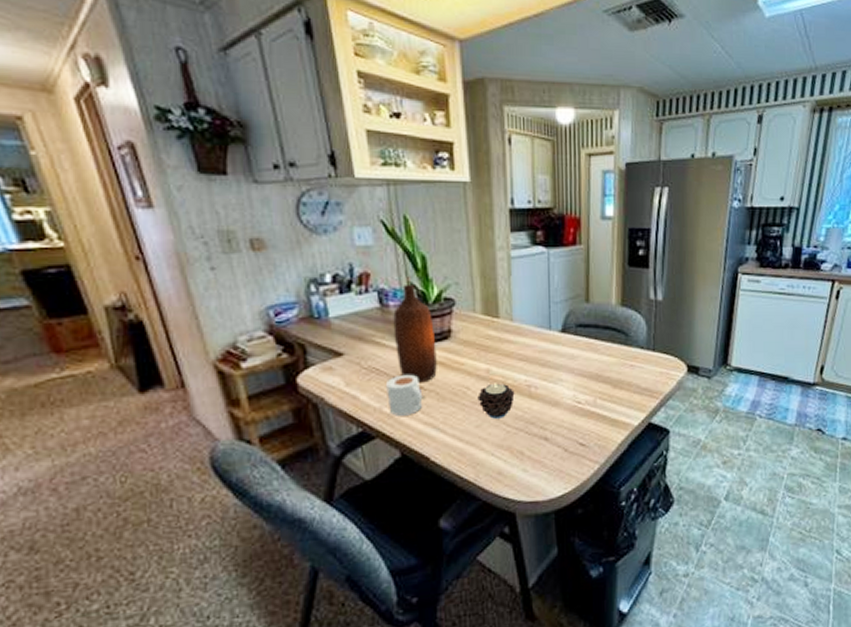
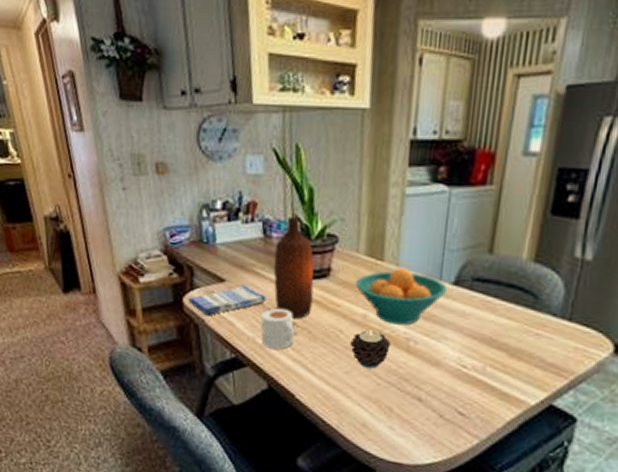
dish towel: none [303,356,389,394] -> present [188,285,266,316]
fruit bowl: none [476,322,557,375] -> present [355,267,448,325]

